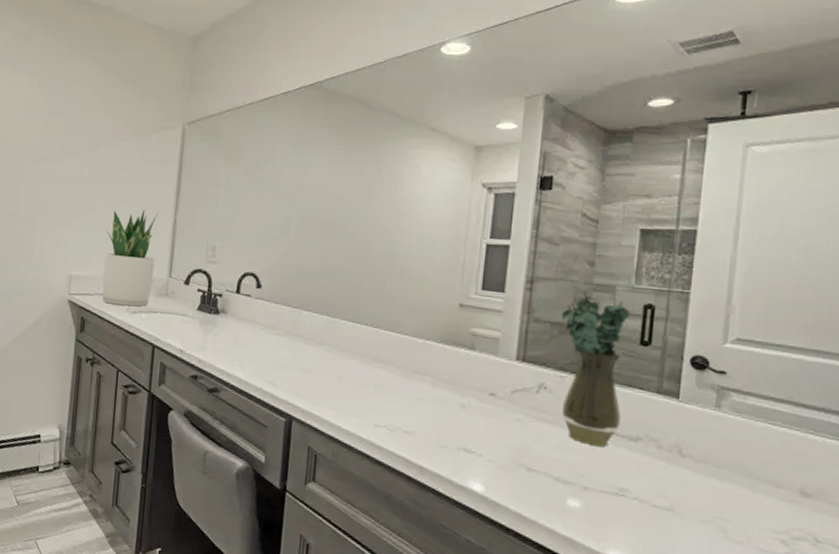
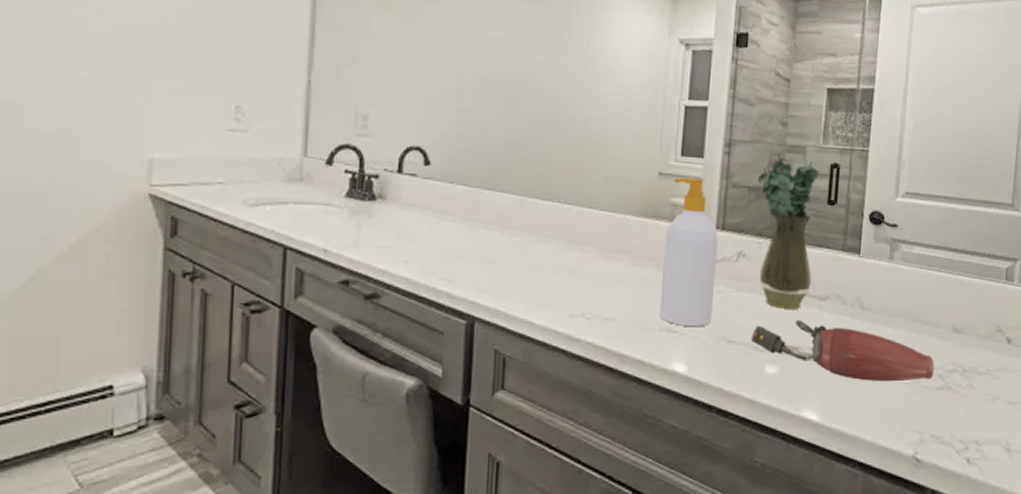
planter: present [102,209,159,307] -> none [203,67,285,198]
soap bottle: none [457,309,519,451] -> present [659,177,719,327]
hair dryer: none [551,457,776,543] -> present [750,319,935,382]

